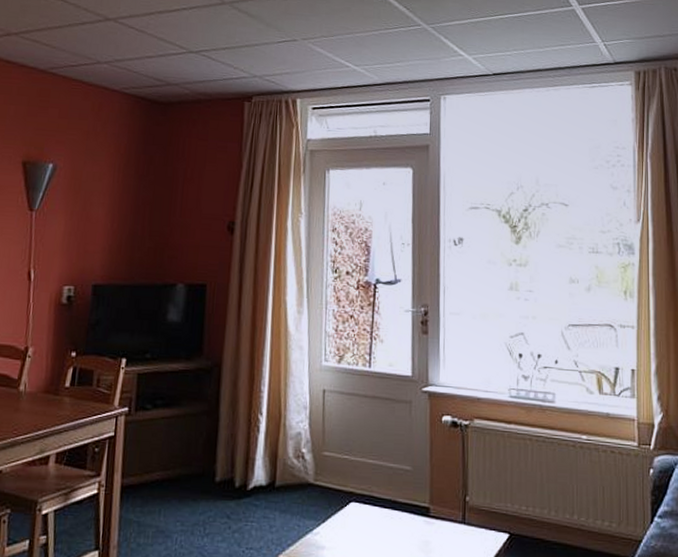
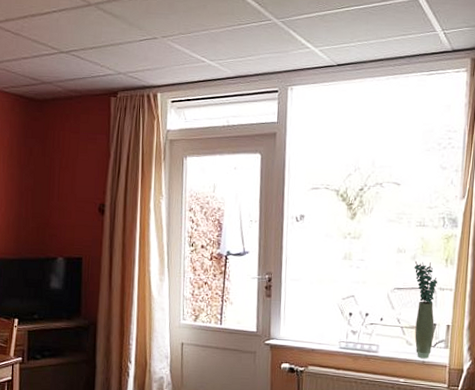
vase: none [590,292,618,410] -> present [414,260,438,359]

